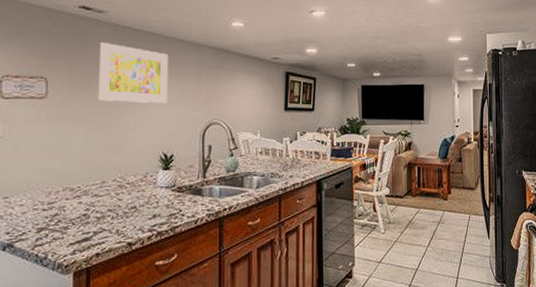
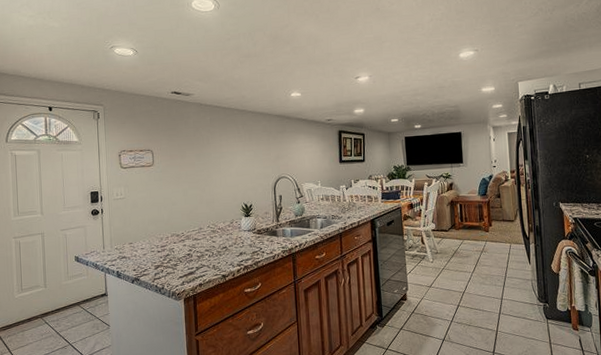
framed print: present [98,42,169,103] -> none [190,119,244,165]

